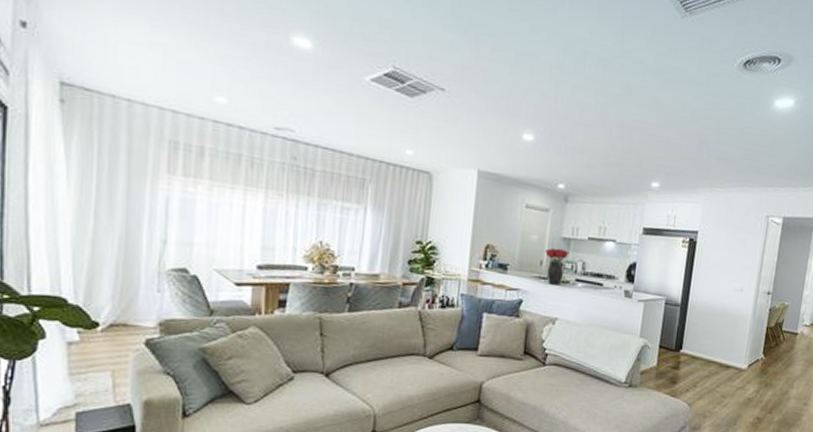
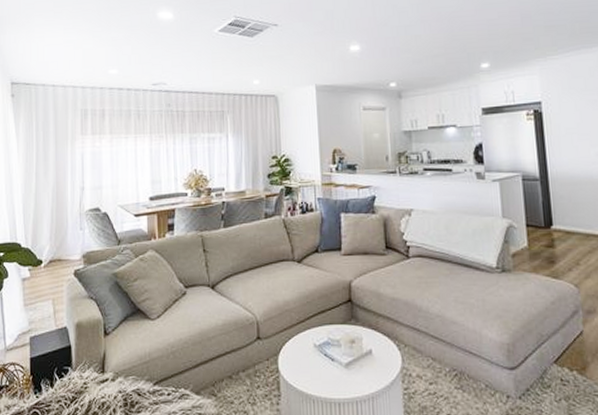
bouquet: present [545,248,569,285] -> none [389,142,412,178]

